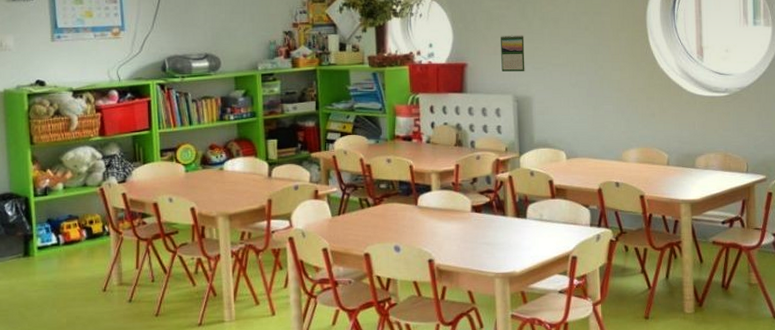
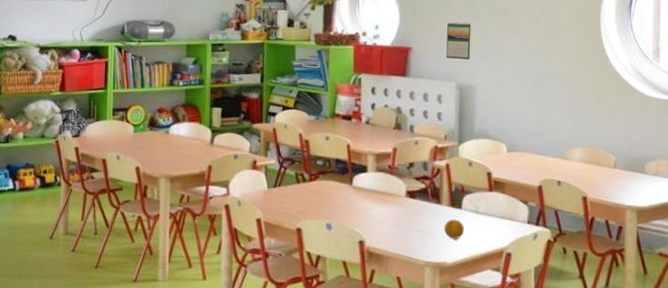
fruit: none [510,229,530,248] -> present [443,219,464,239]

